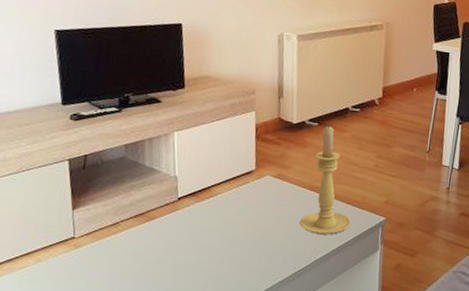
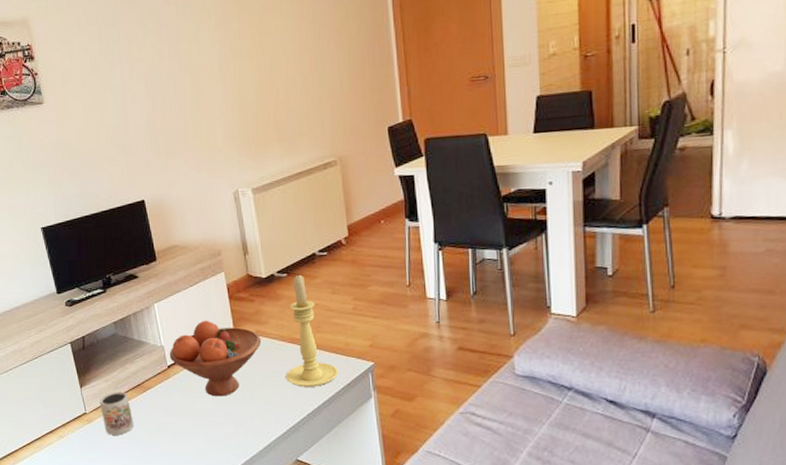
mug: none [92,218,130,264] -> present [99,392,134,435]
fruit bowl: none [181,156,282,235] -> present [169,320,262,397]

